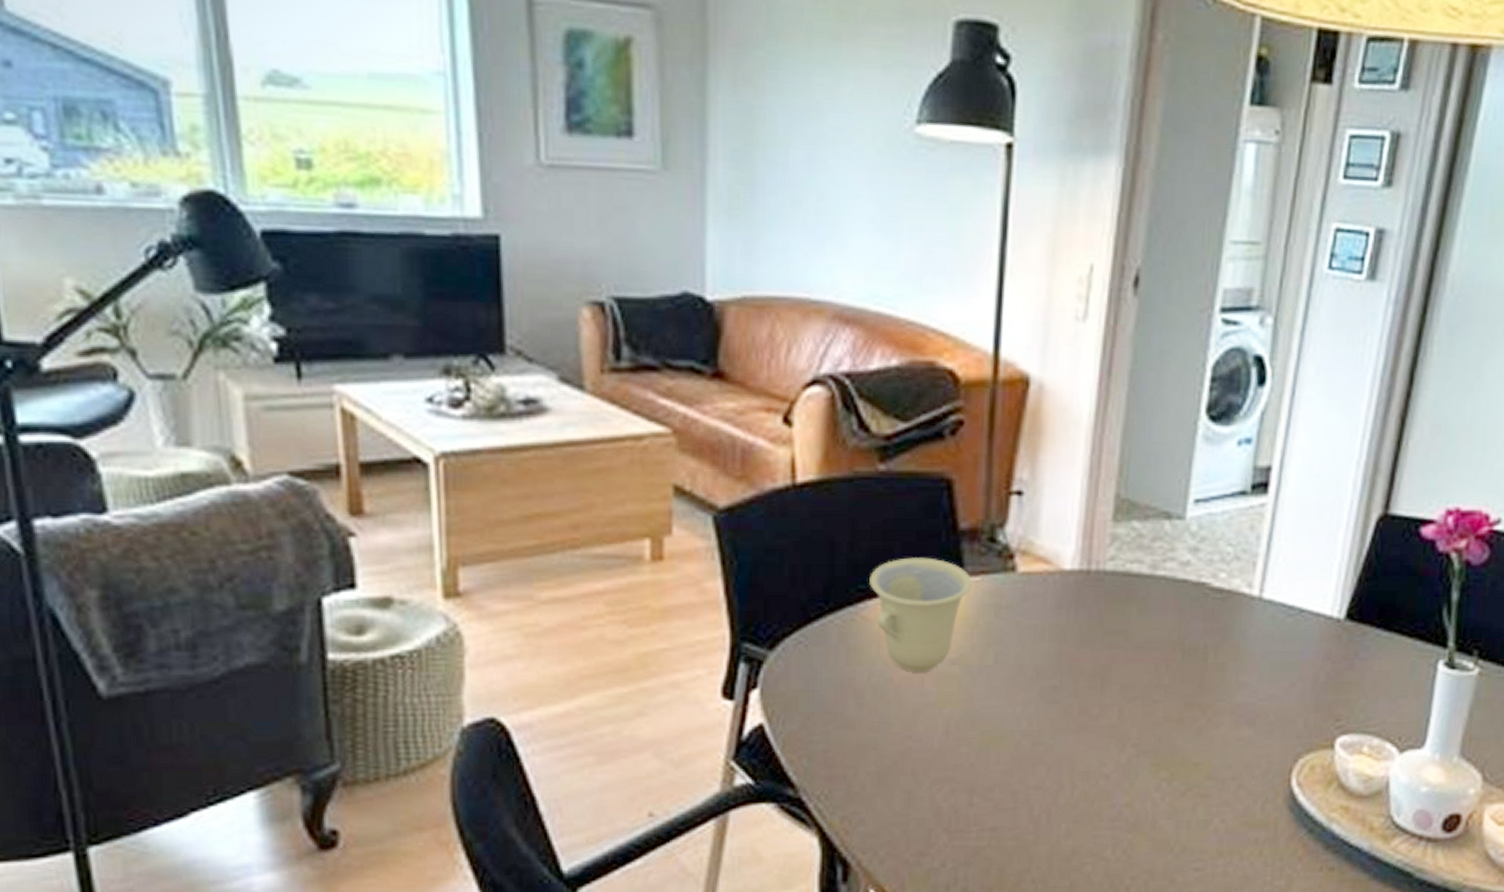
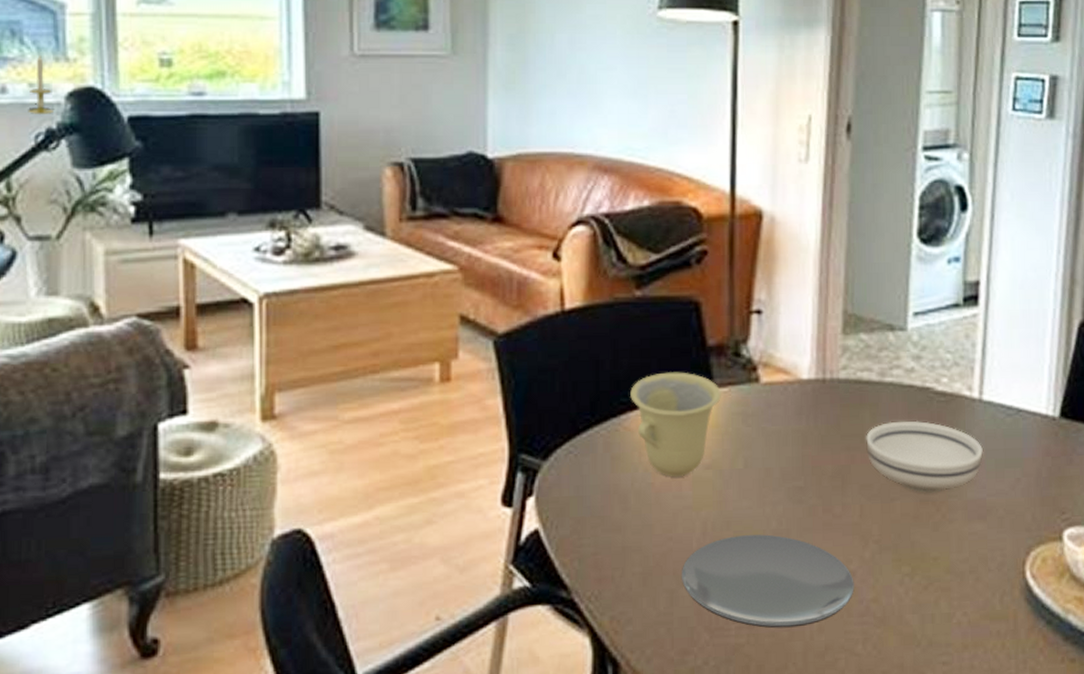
candle: none [133,145,166,223] -> present [28,54,53,114]
plate: none [921,735,1108,832] -> present [682,534,854,629]
bowl: none [1130,618,1258,696] -> present [866,420,983,493]

